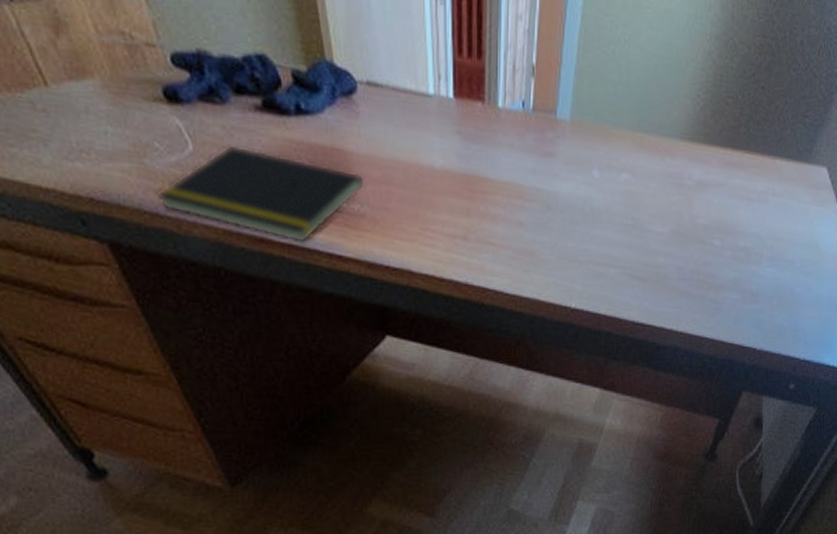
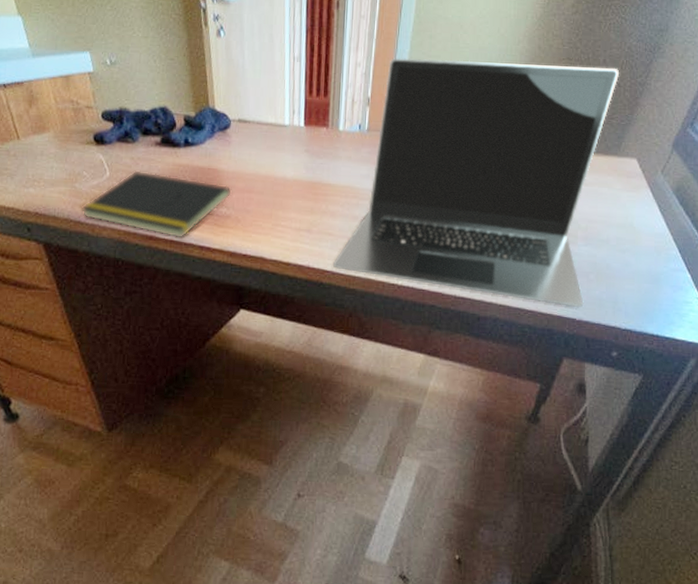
laptop: none [496,12,817,337] -> present [333,58,620,308]

